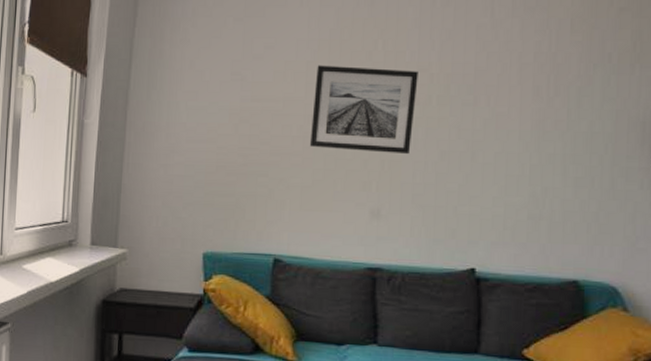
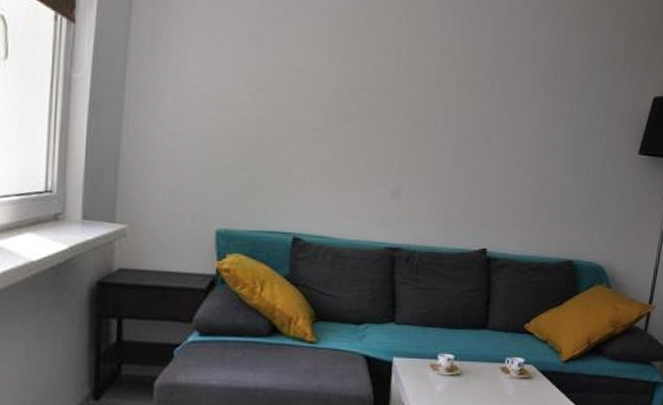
wall art: present [309,65,418,155] -> none [332,36,441,136]

